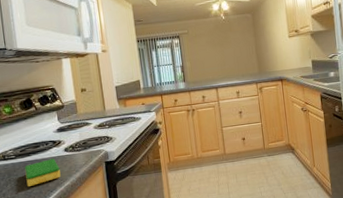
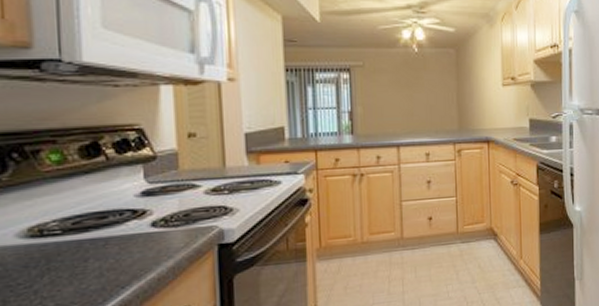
dish sponge: present [24,159,61,187] -> none [77,237,141,280]

